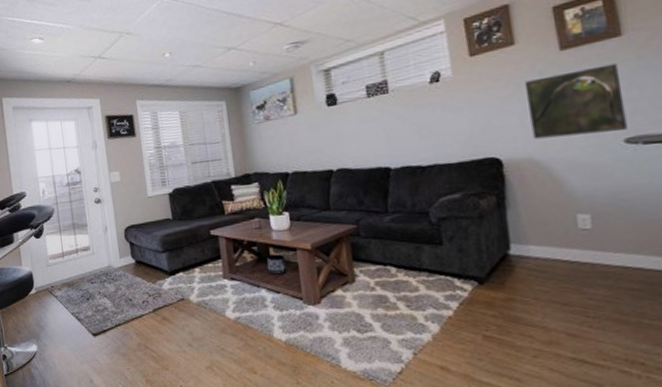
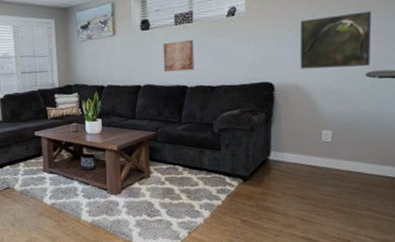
wall art: none [355,112,397,153] -> present [163,39,194,72]

